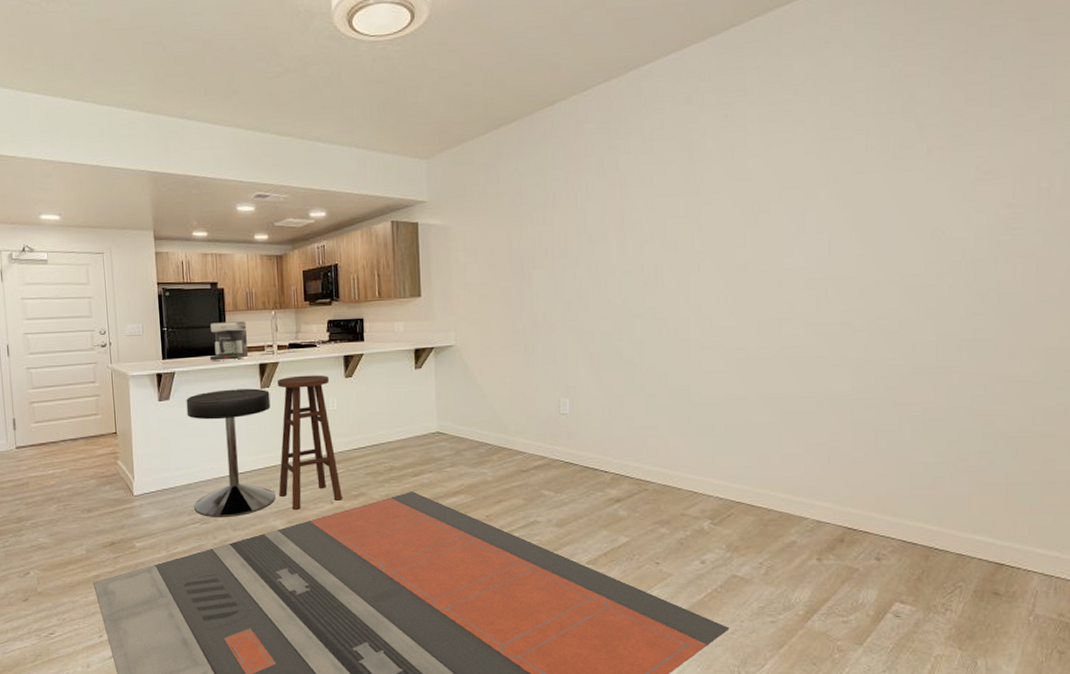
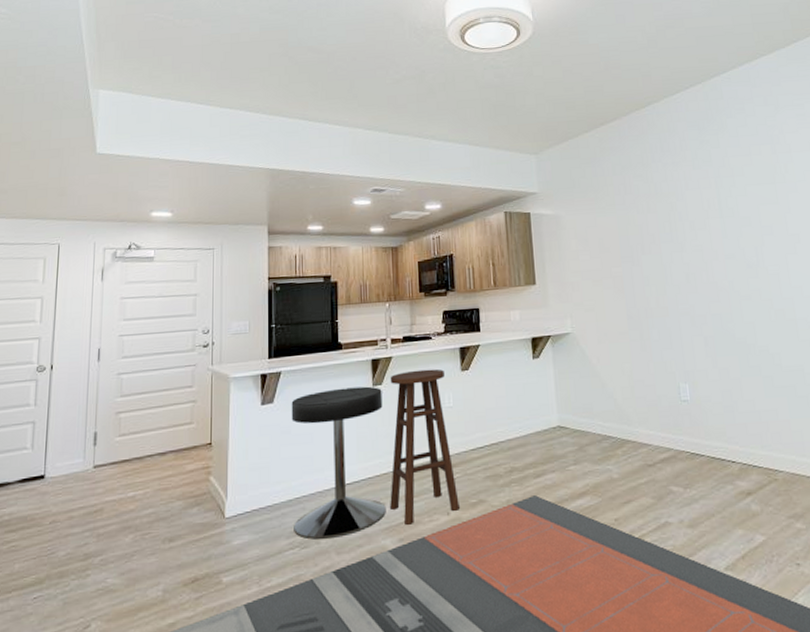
coffee maker: present [209,321,249,361] -> none [319,315,361,358]

